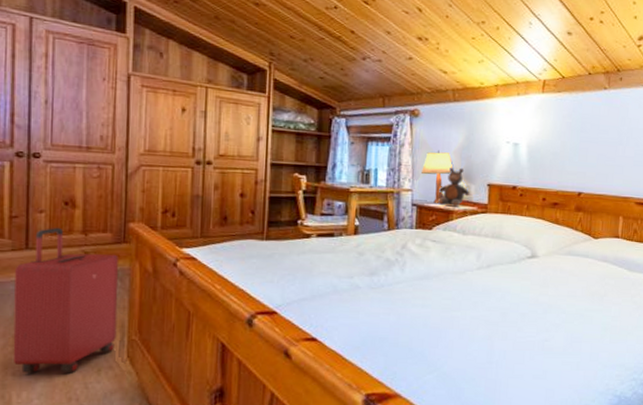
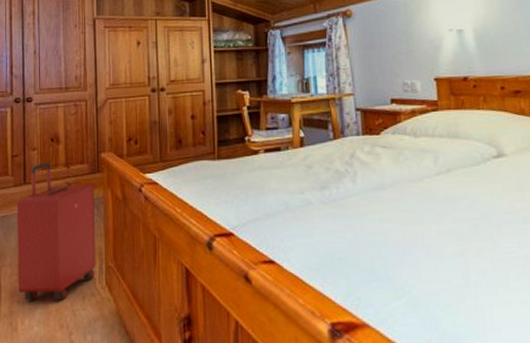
table lamp: present [421,149,456,205] -> none [361,48,397,107]
teddy bear: present [438,167,470,207] -> none [381,64,417,108]

